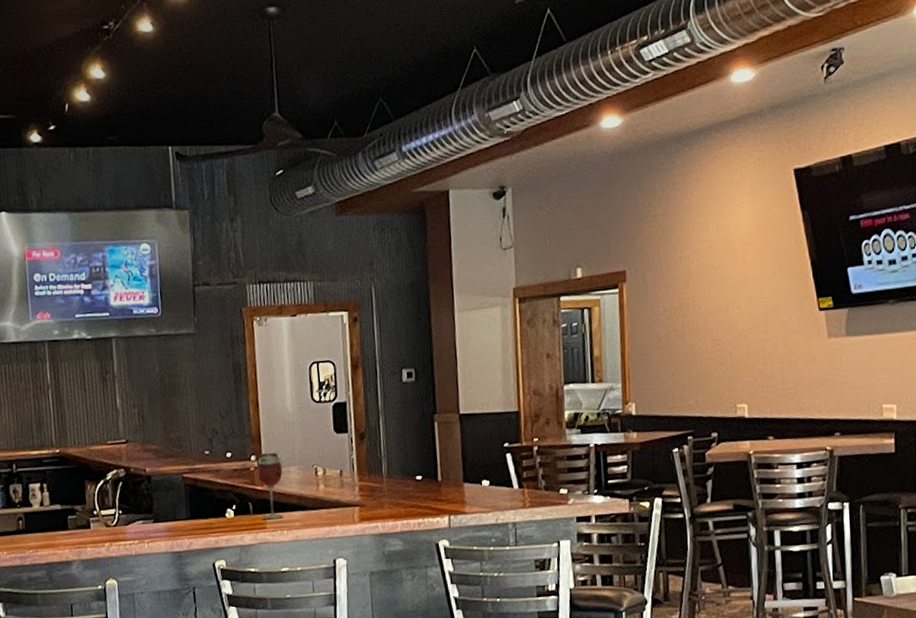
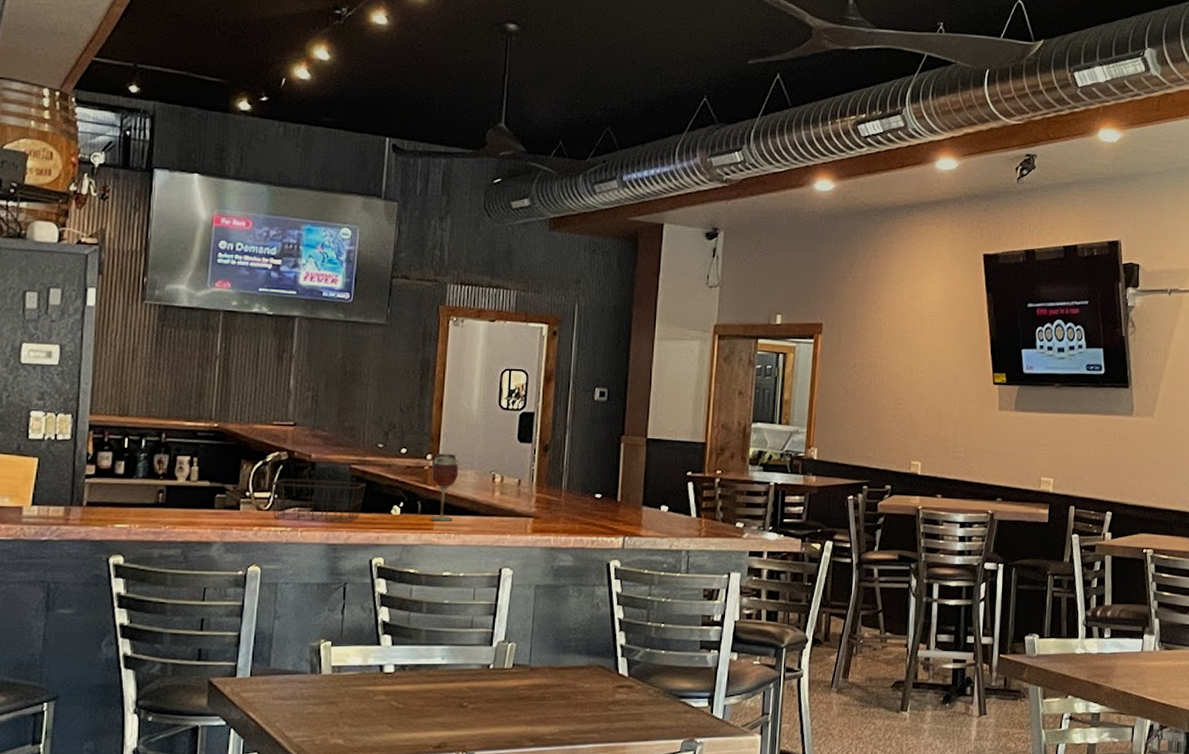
basket: none [114,490,200,534] -> present [271,479,366,522]

